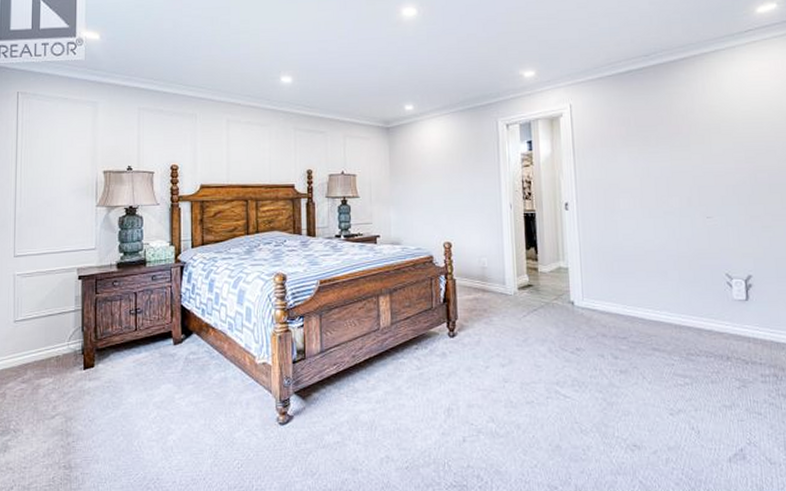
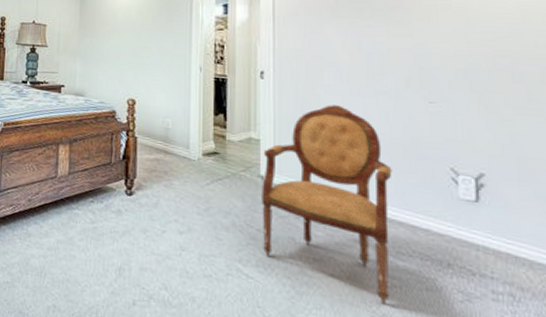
armchair: none [572,228,683,400] -> present [262,105,392,304]

